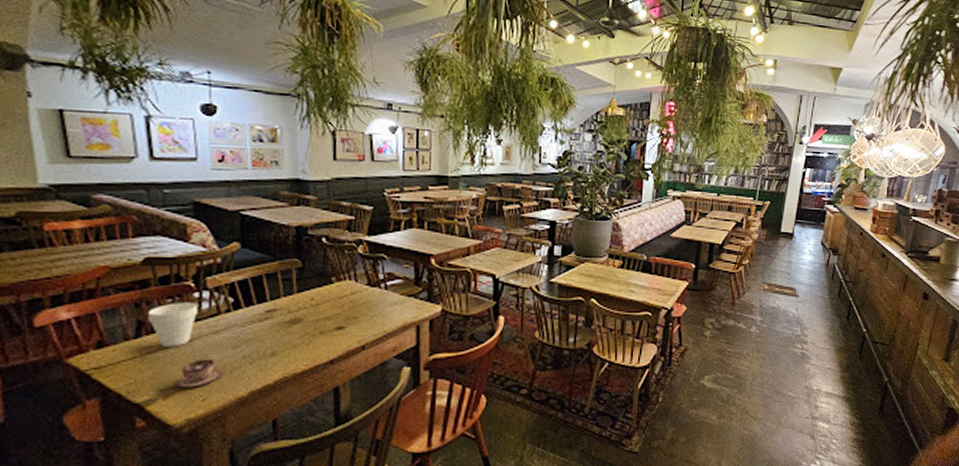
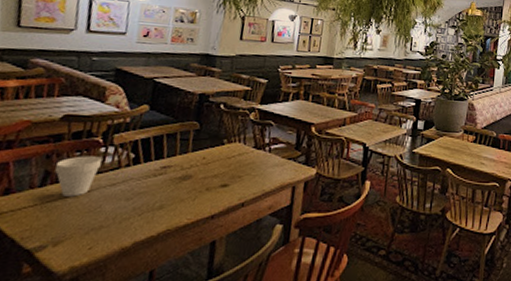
teacup: present [175,358,222,388] -> none [67,209,112,236]

